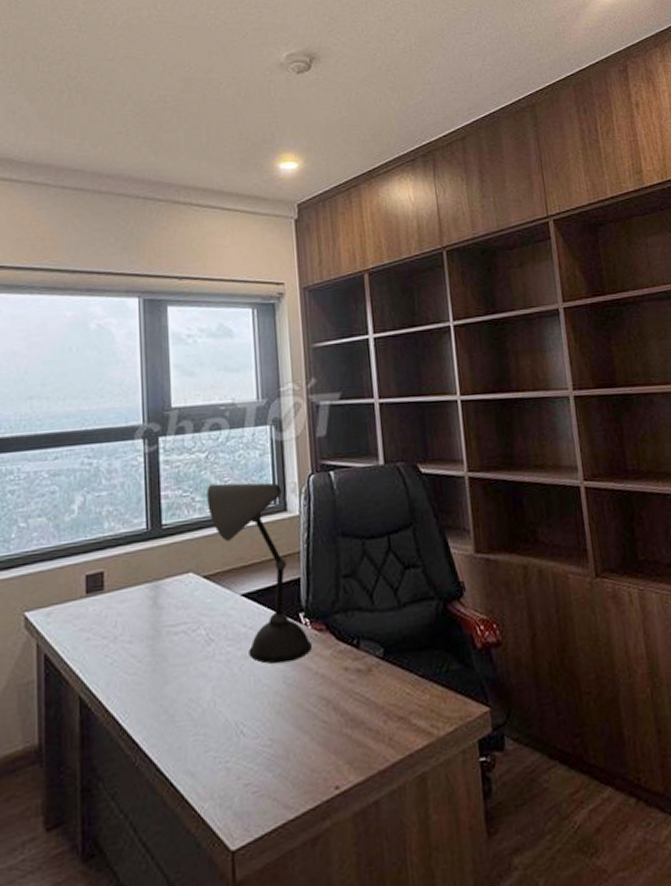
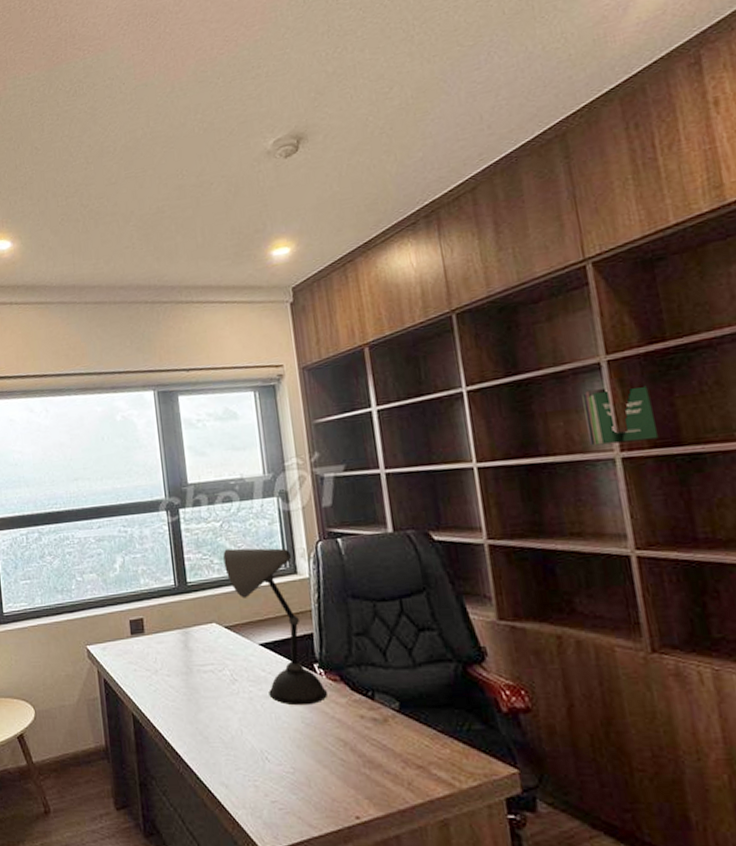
books: none [545,332,601,384] -> present [582,385,659,446]

